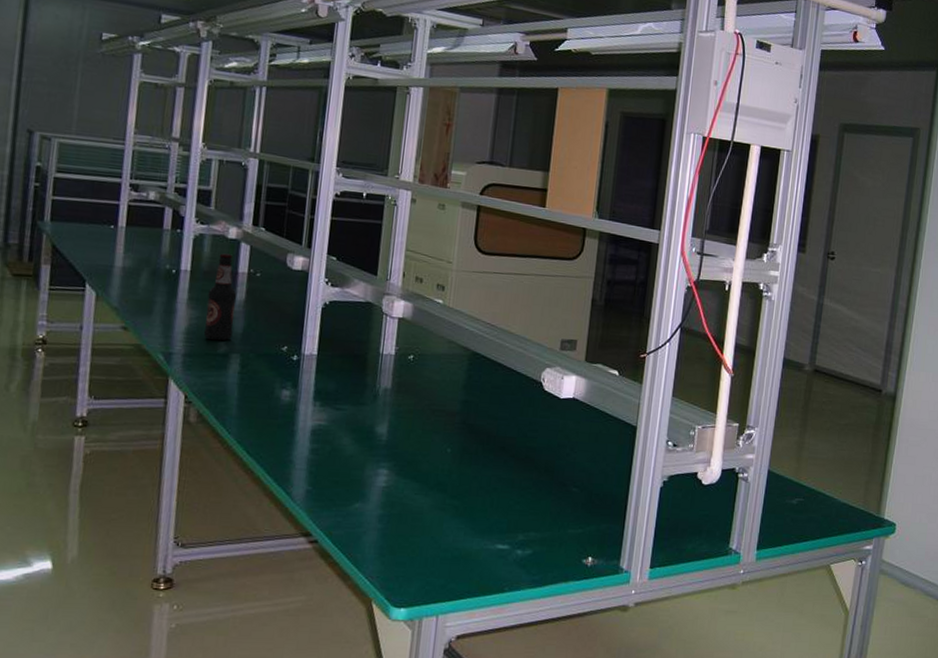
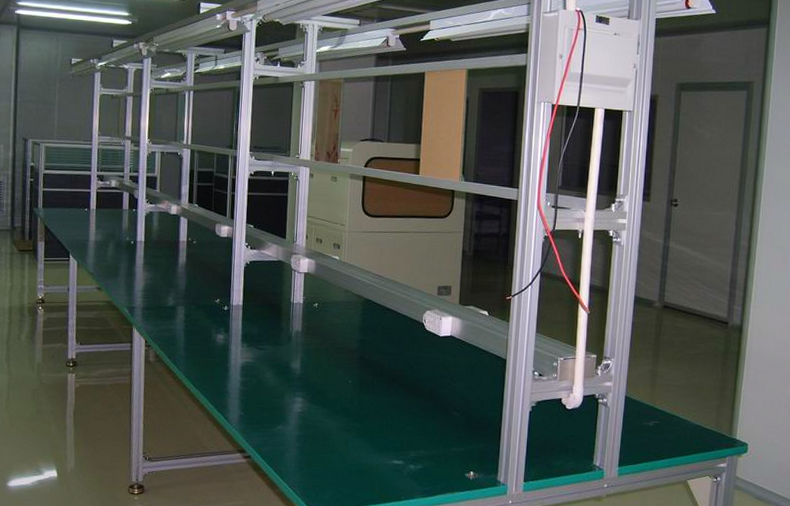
bottle: present [203,253,236,341] -> none [156,226,179,297]

